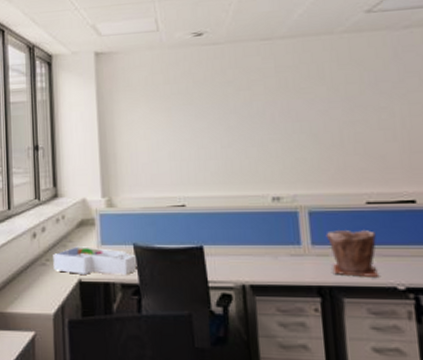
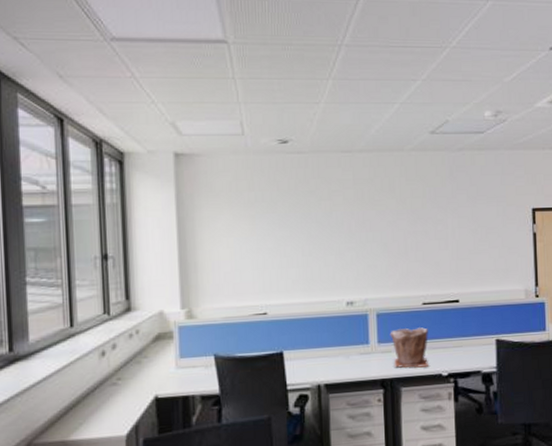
desk organizer: present [53,247,136,275] -> none [125,361,217,391]

